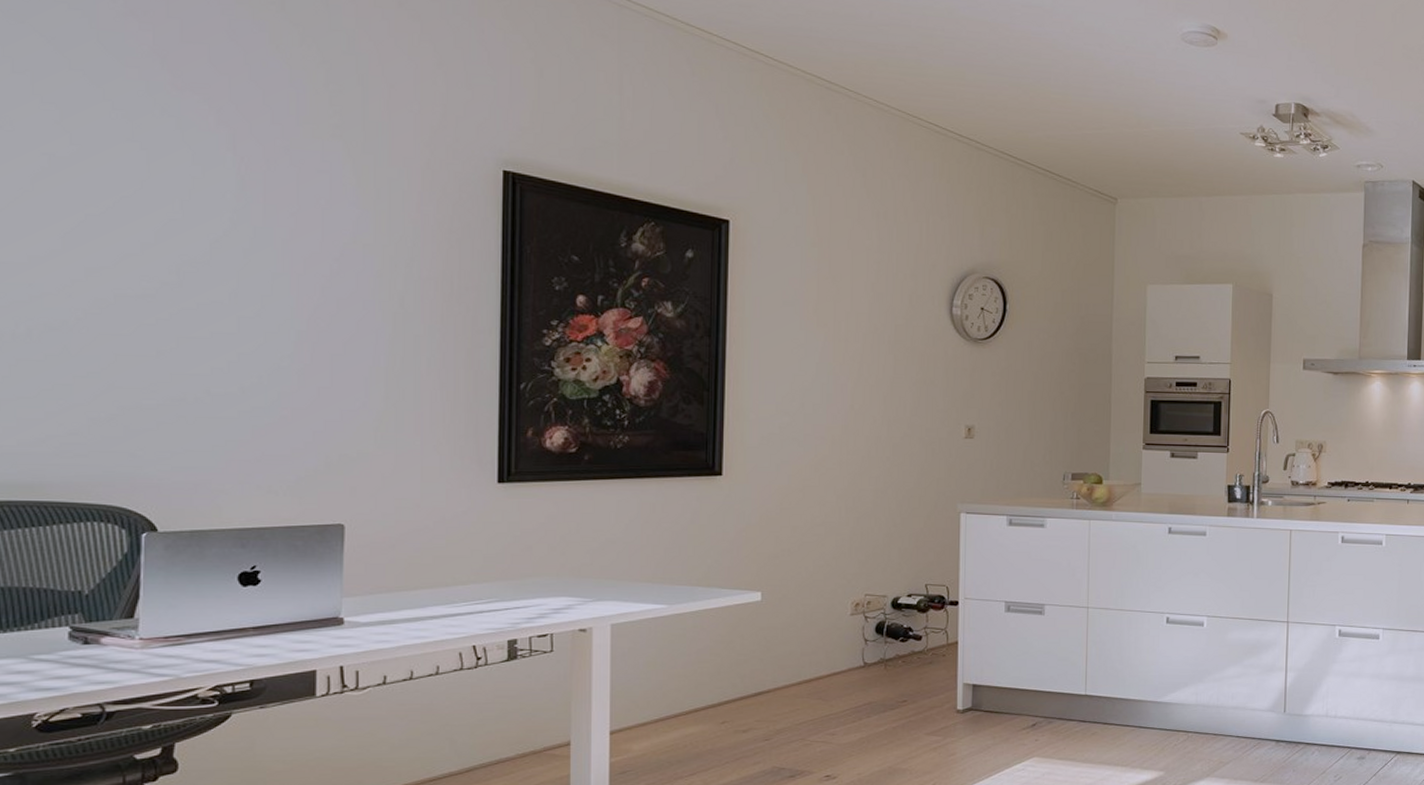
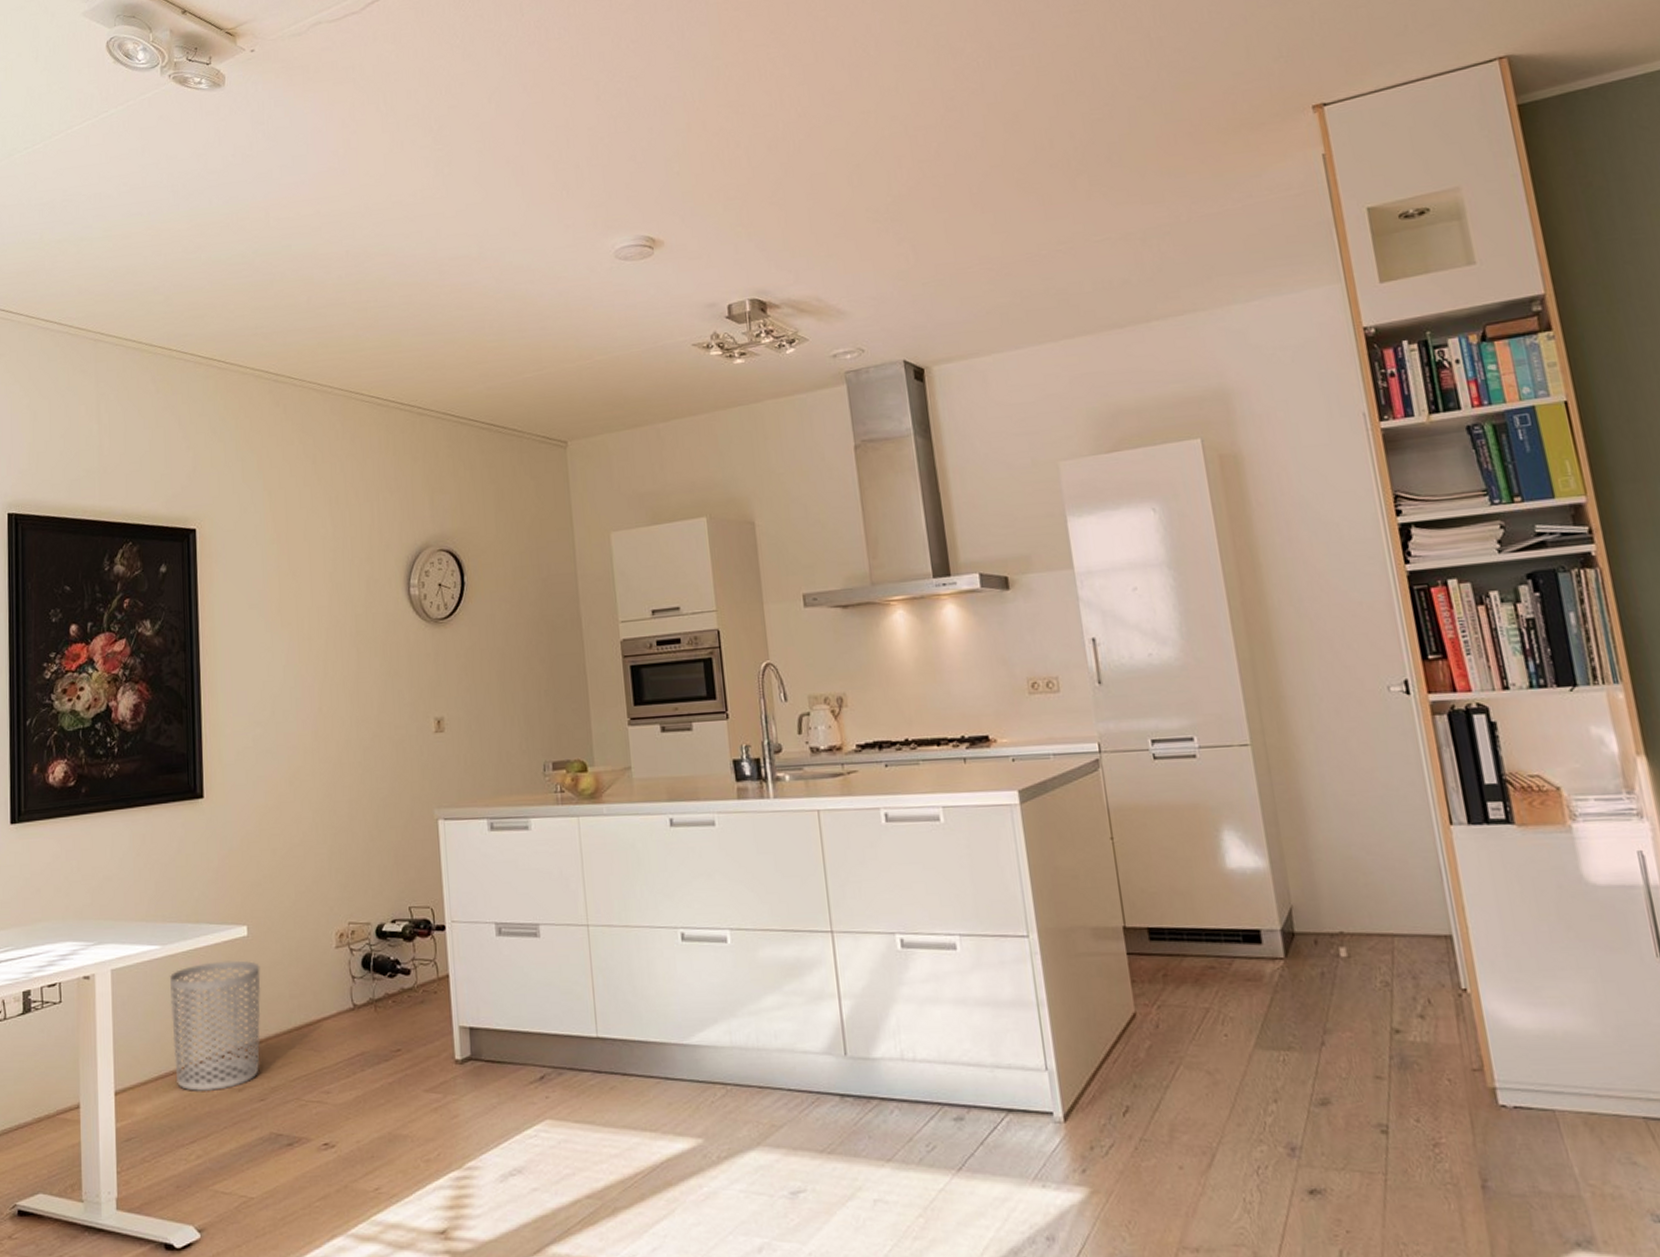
waste bin: none [675,621,772,733] -> present [169,960,261,1093]

